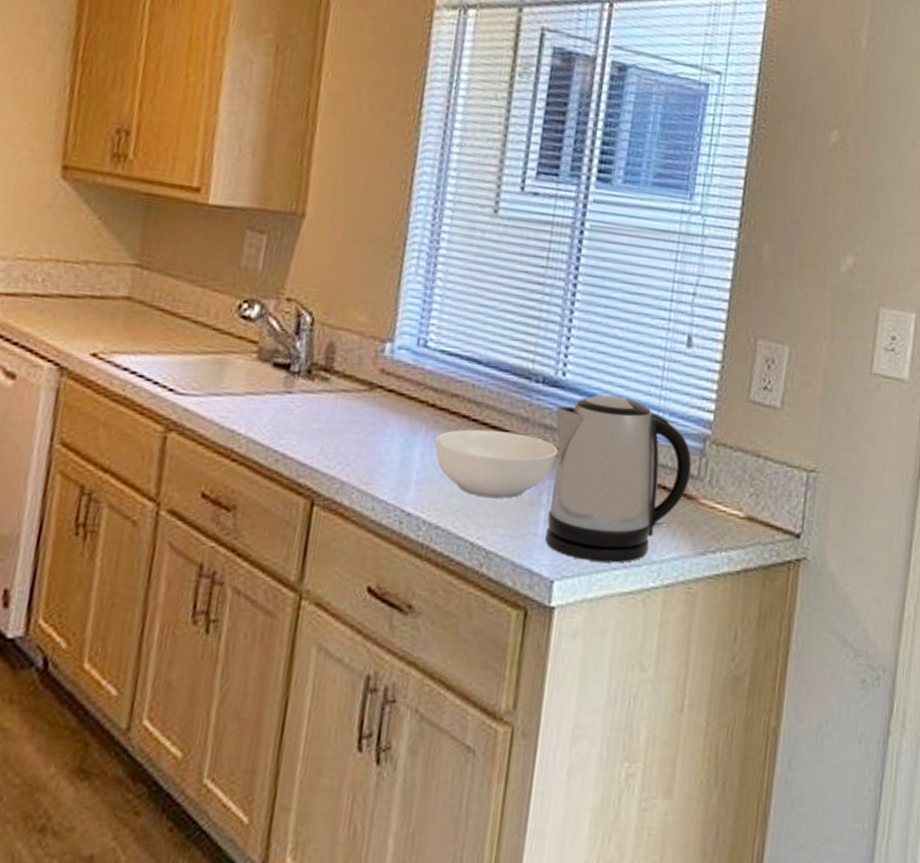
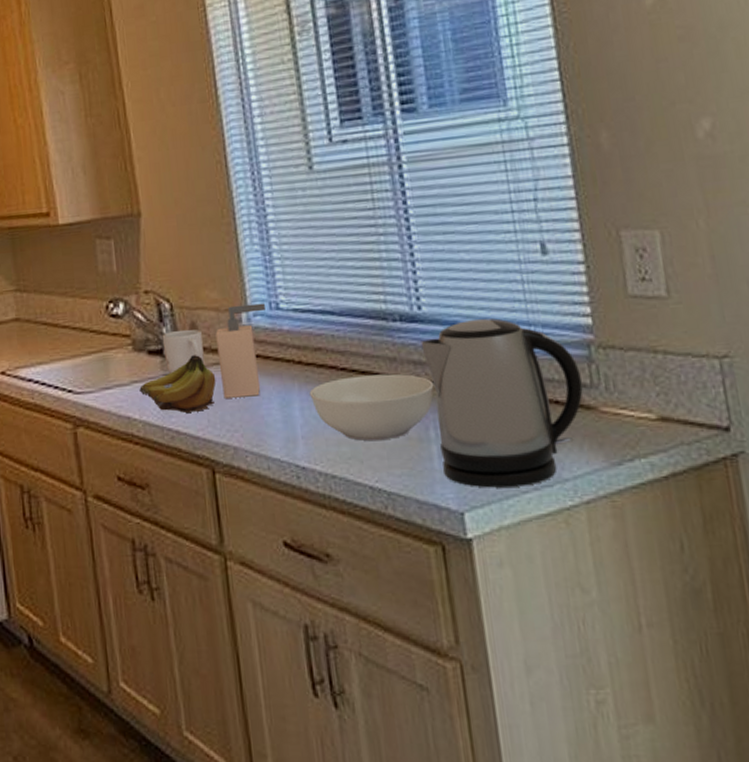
fruit: none [251,377,342,438] -> present [138,355,216,413]
mug: none [290,347,339,392] -> present [162,329,205,374]
soap dispenser: none [344,333,413,432] -> present [215,303,265,398]

